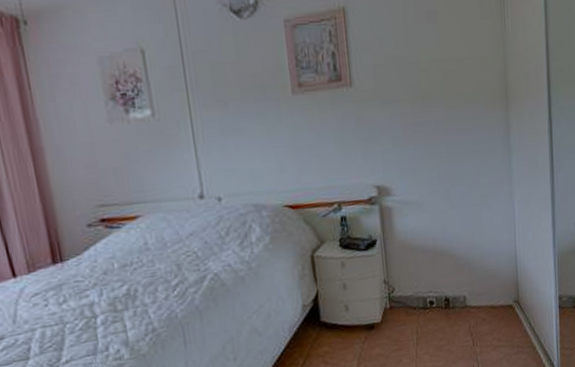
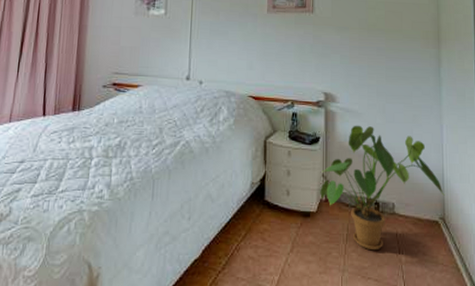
house plant: none [382,216,519,349] -> present [320,125,445,251]

